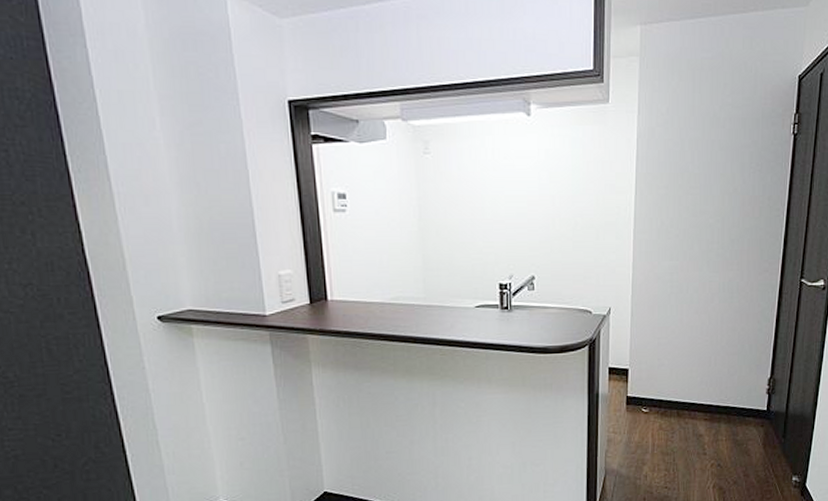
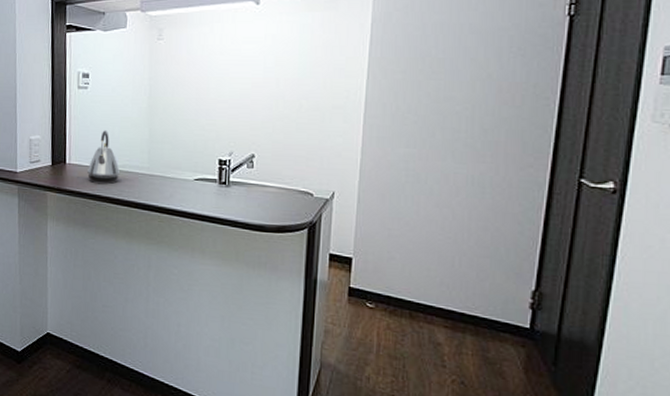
kettle: none [355,259,394,320] -> present [87,130,121,184]

